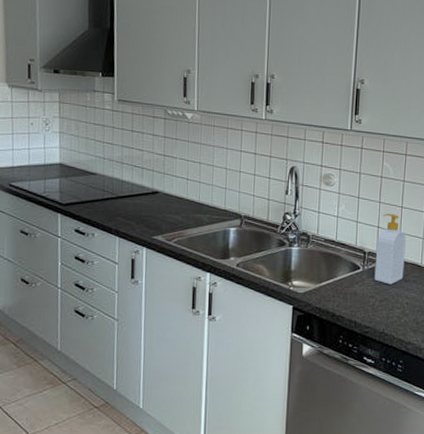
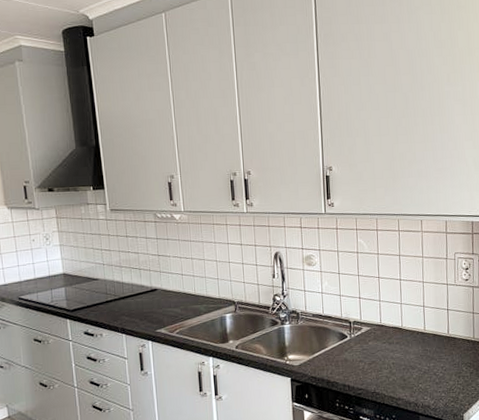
soap bottle: present [374,213,407,285] -> none [360,284,388,349]

